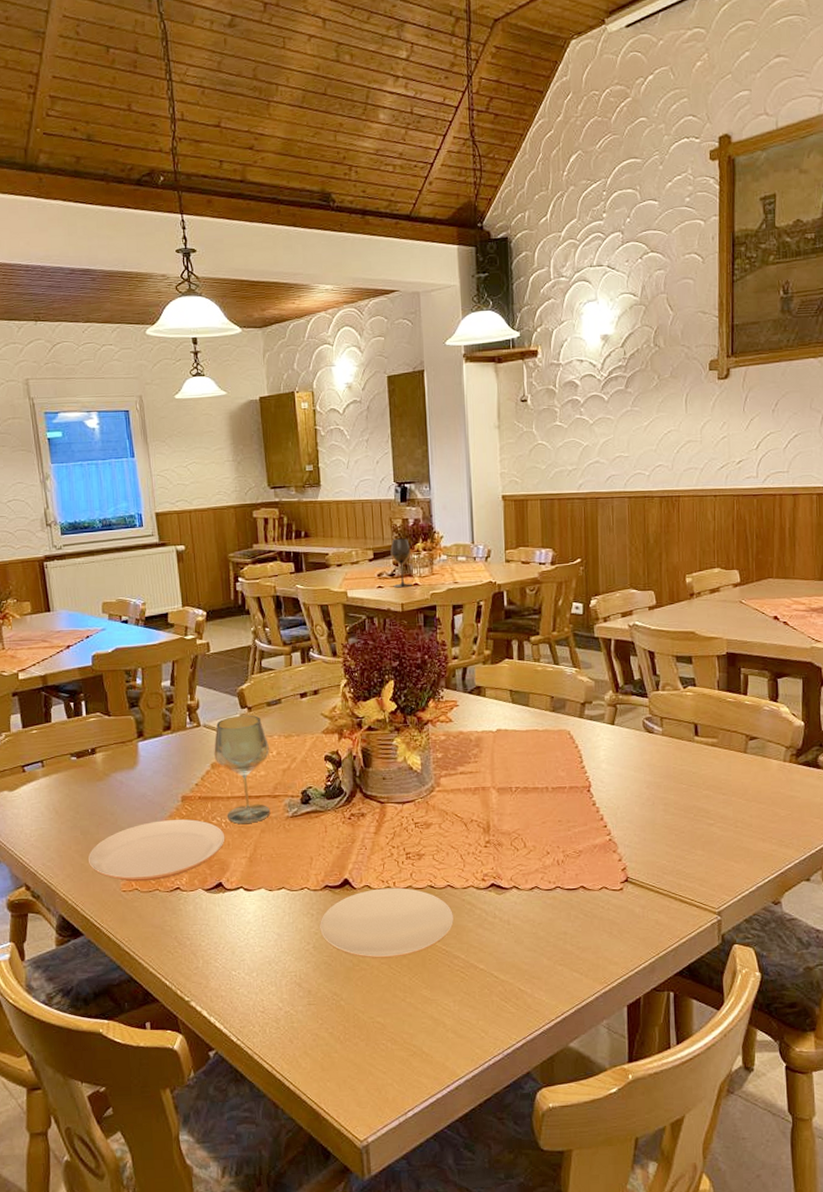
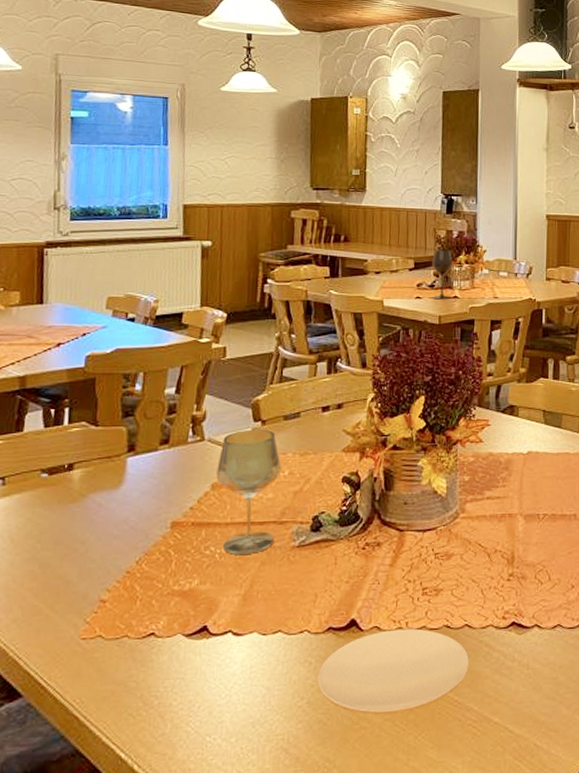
plate: present [88,819,225,882] -> none [44,549,218,627]

